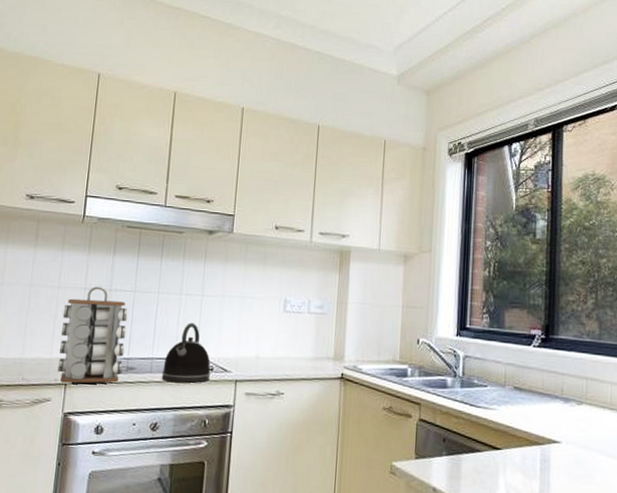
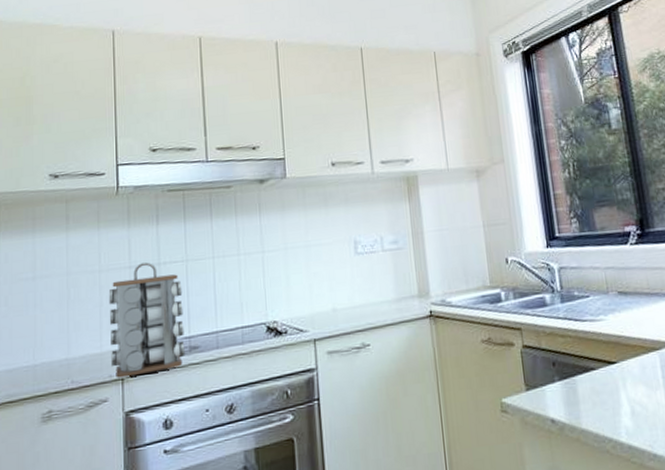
kettle: present [161,323,211,383] -> none [230,284,286,355]

